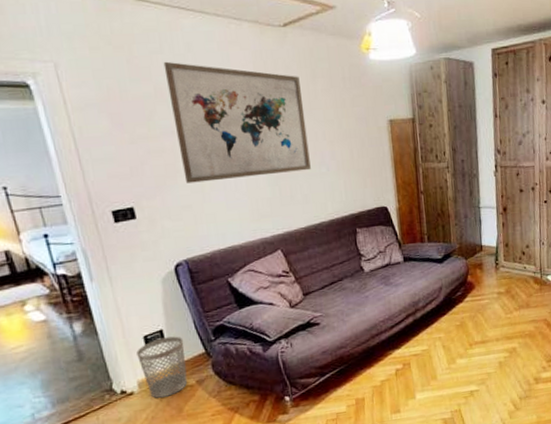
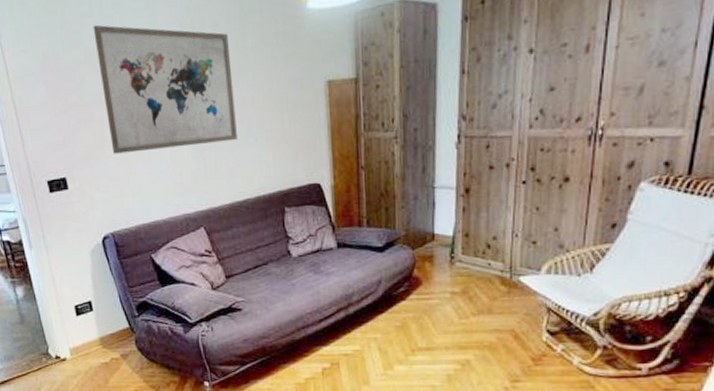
wastebasket: present [136,336,188,398] -> none [69,308,113,367]

